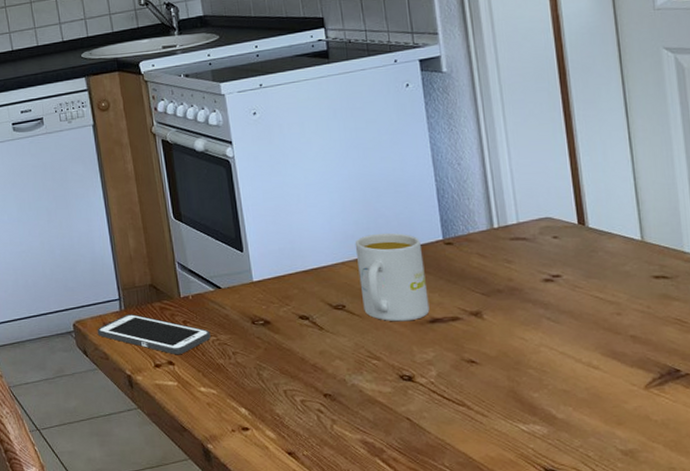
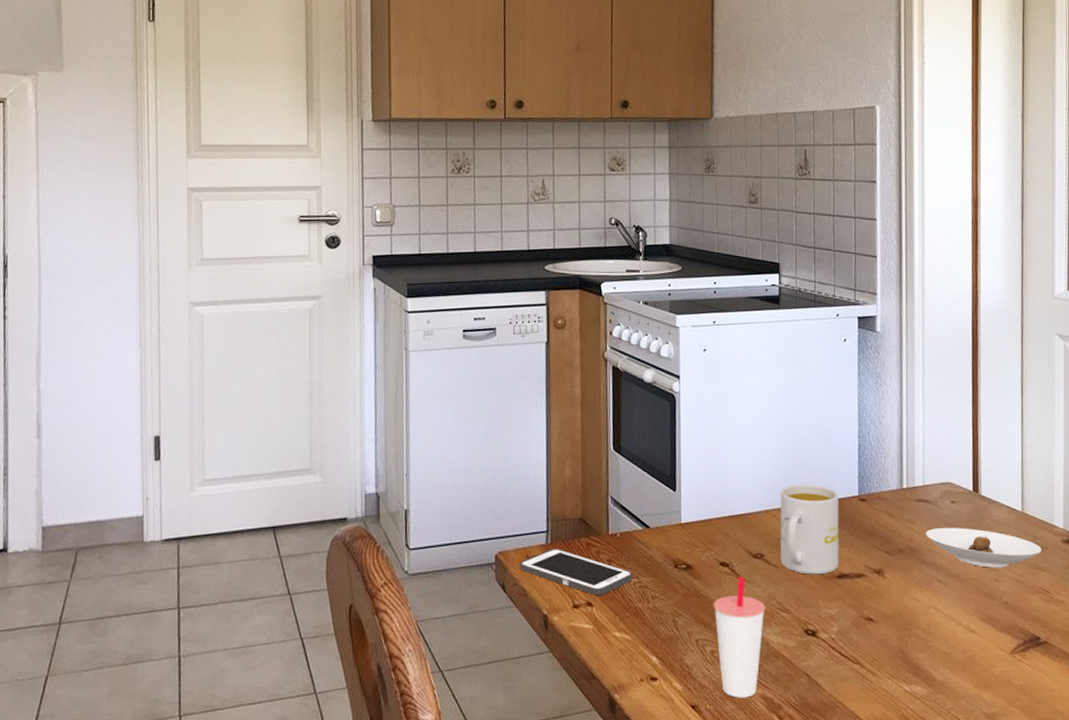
cup: none [297,328,355,444] -> present [713,576,766,698]
saucer: none [526,262,672,302] -> present [925,527,1042,568]

